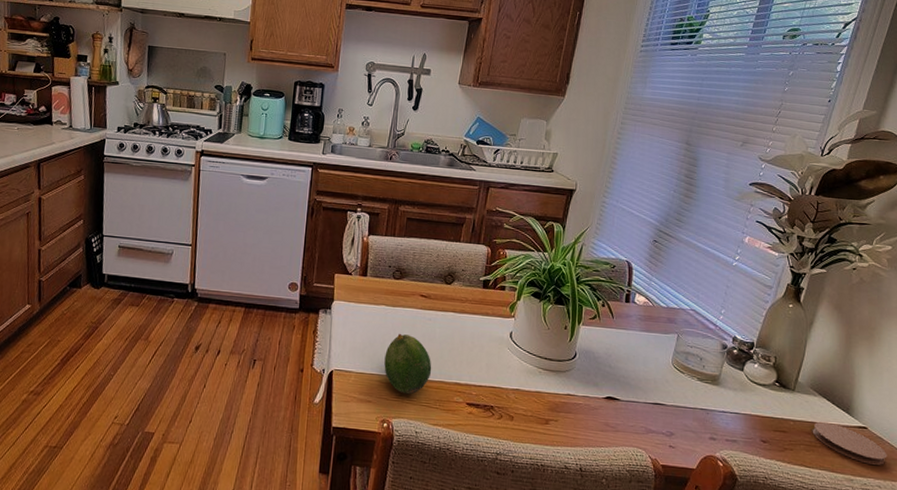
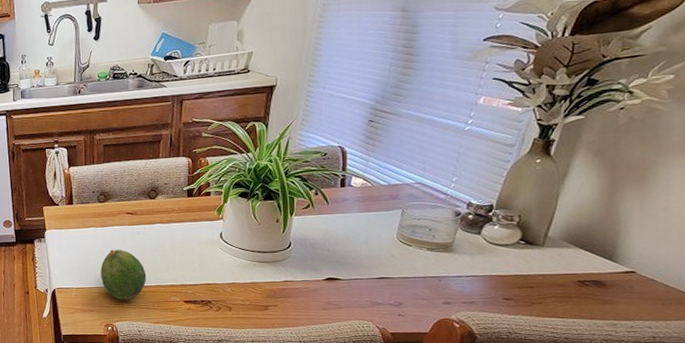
coaster: present [812,421,887,465] -> none [565,272,661,307]

